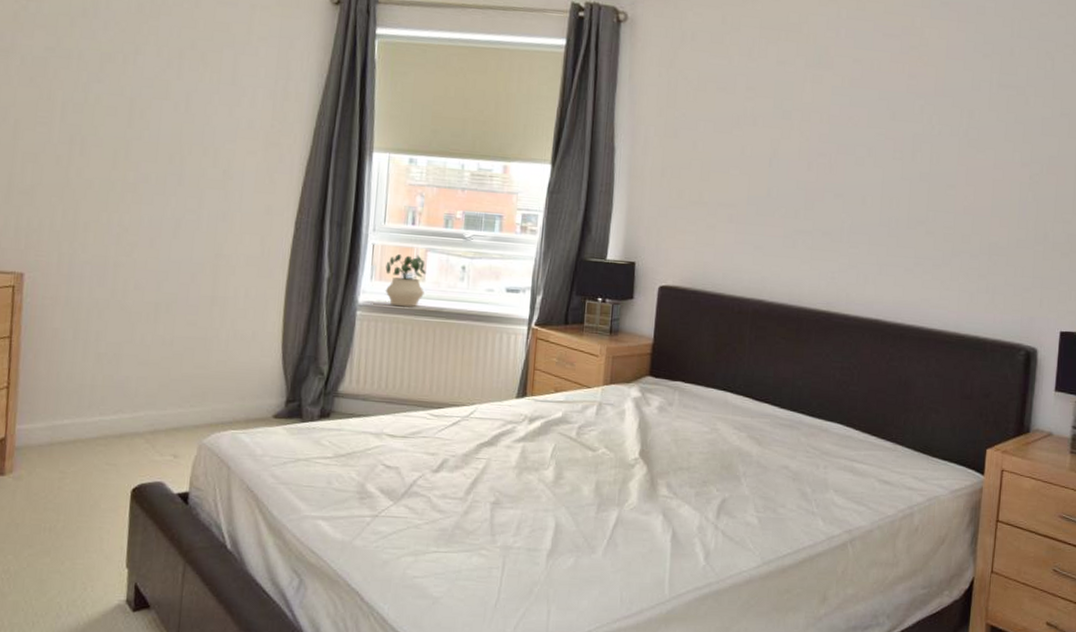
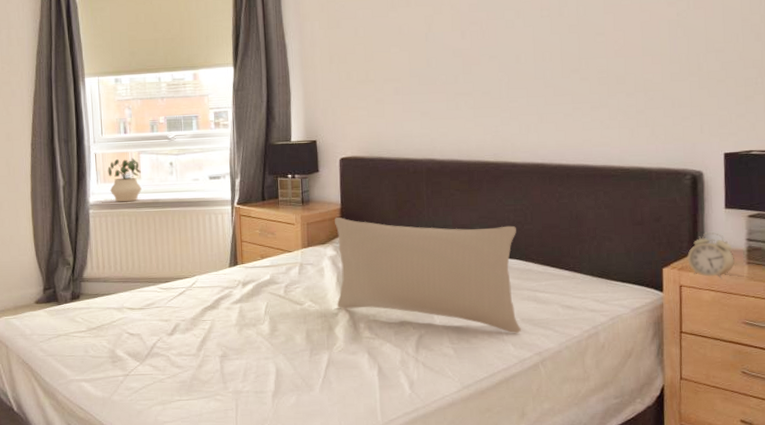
pillow: none [634,354,841,506] -> present [335,217,521,333]
alarm clock: none [1012,415,1059,468] -> present [687,232,736,280]

